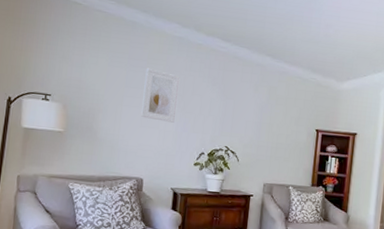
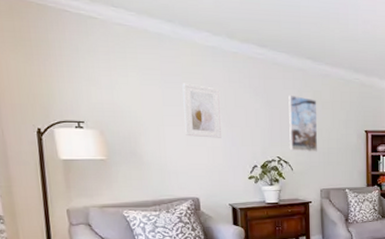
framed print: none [239,88,272,146] -> present [288,95,318,153]

